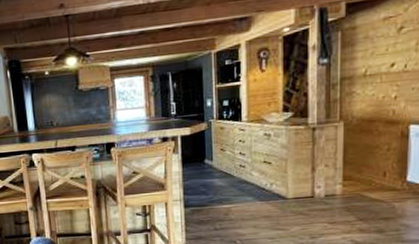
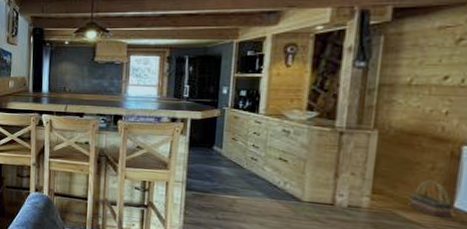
basket: none [372,159,407,192] -> present [409,179,454,218]

